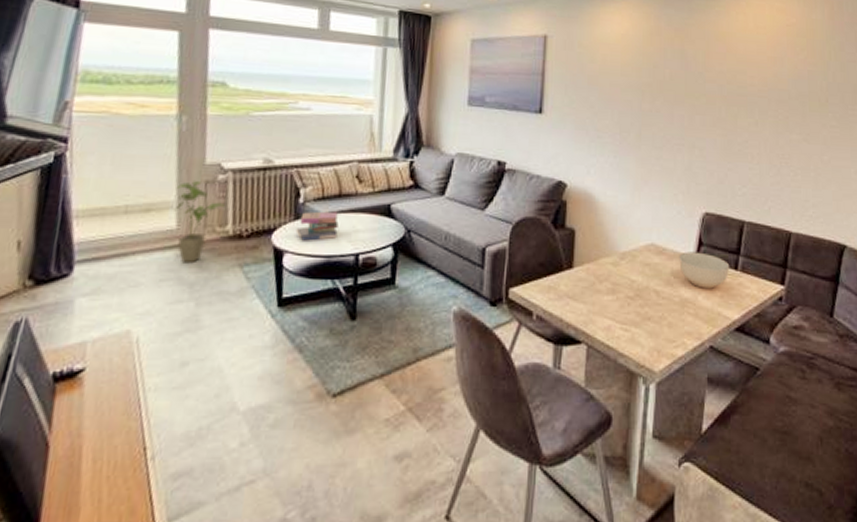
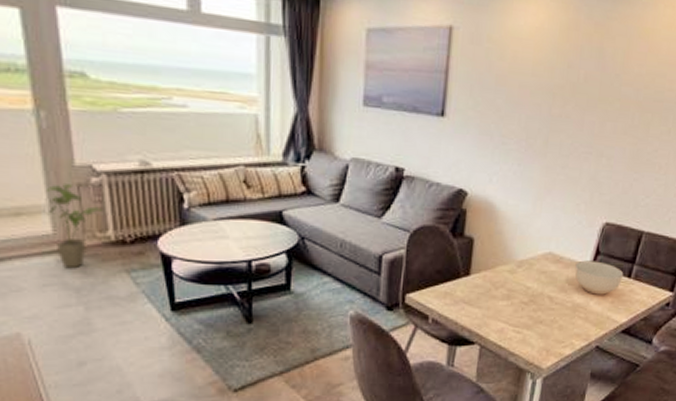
books: present [295,211,339,241] -> none [183,217,228,247]

